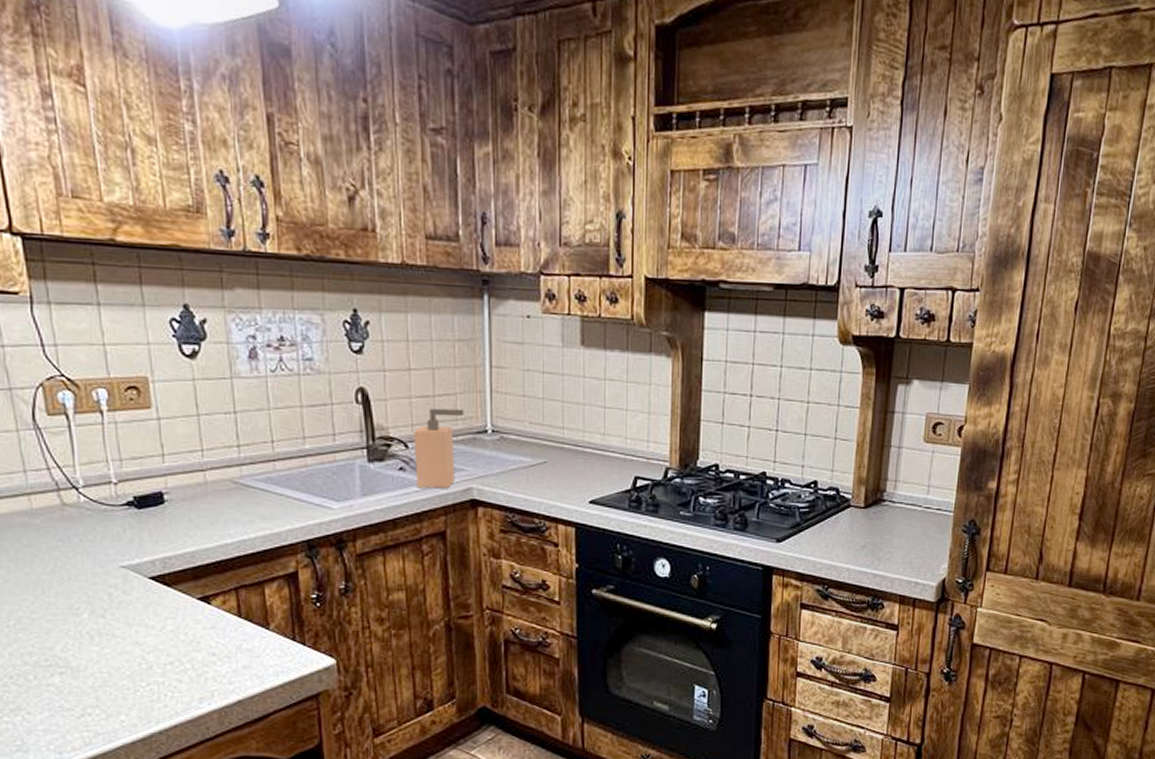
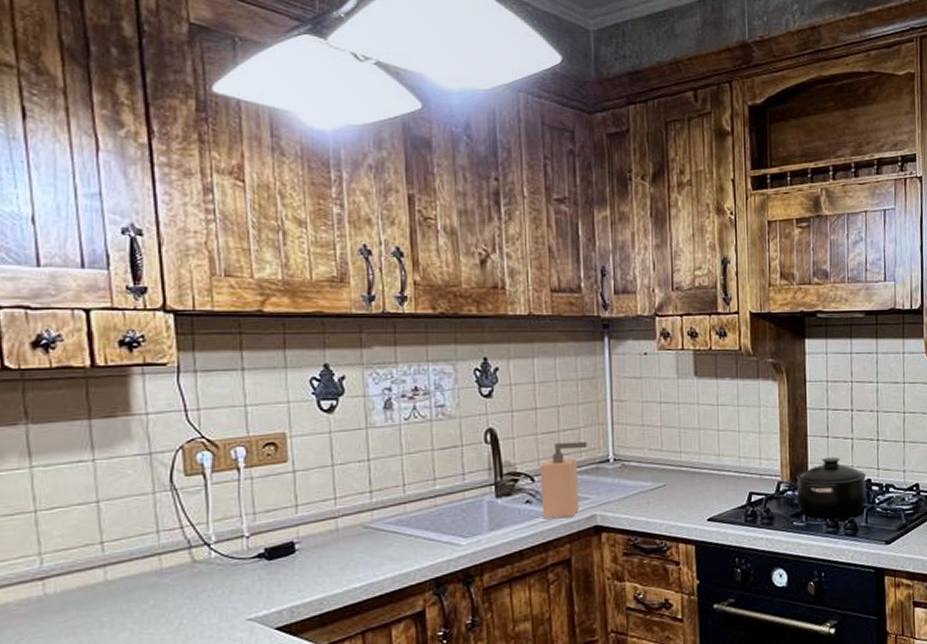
saucepan: none [685,445,762,512] -> present [797,457,867,520]

